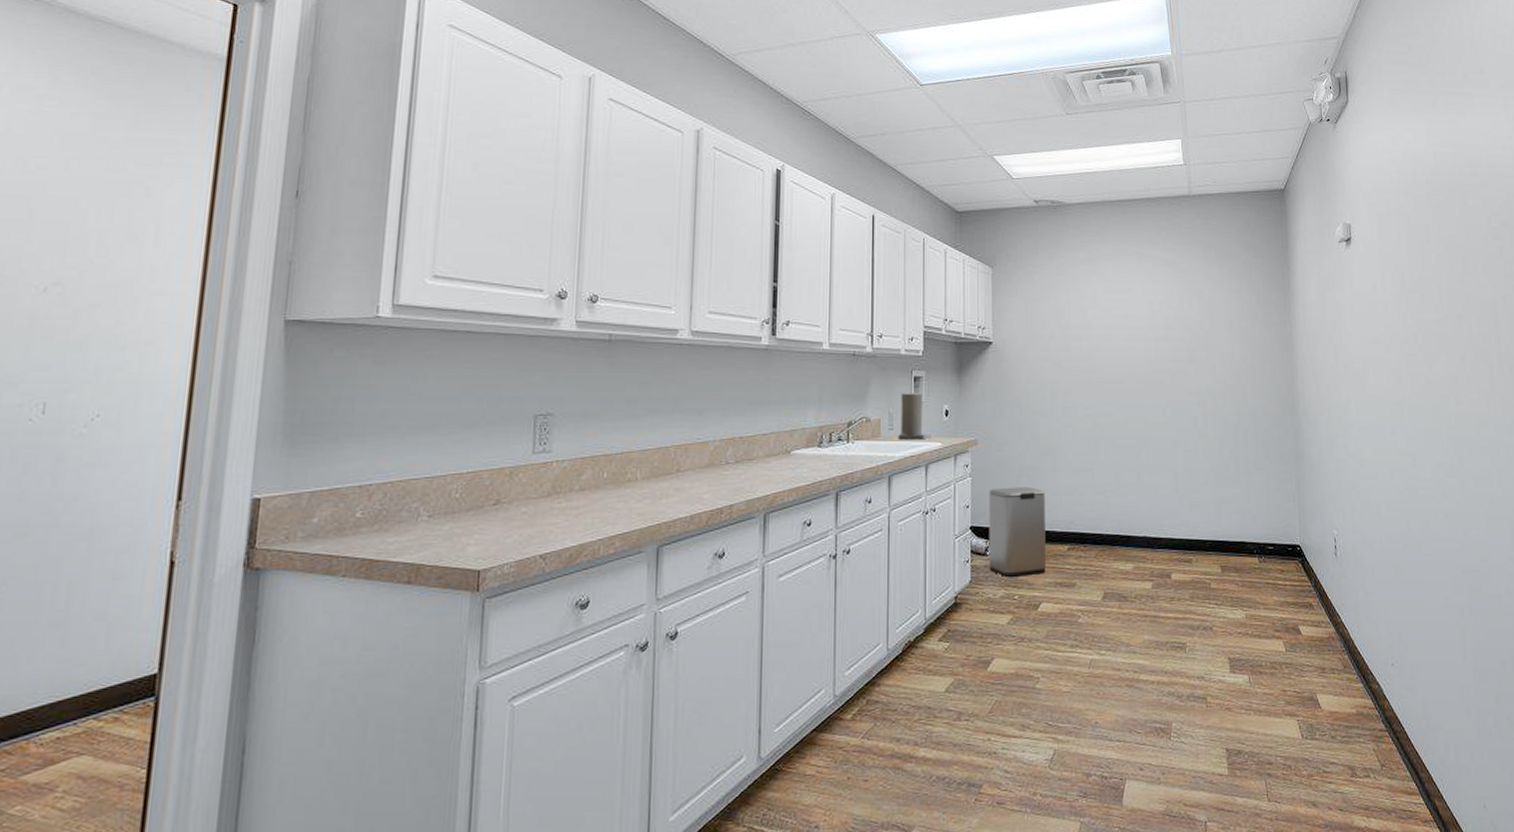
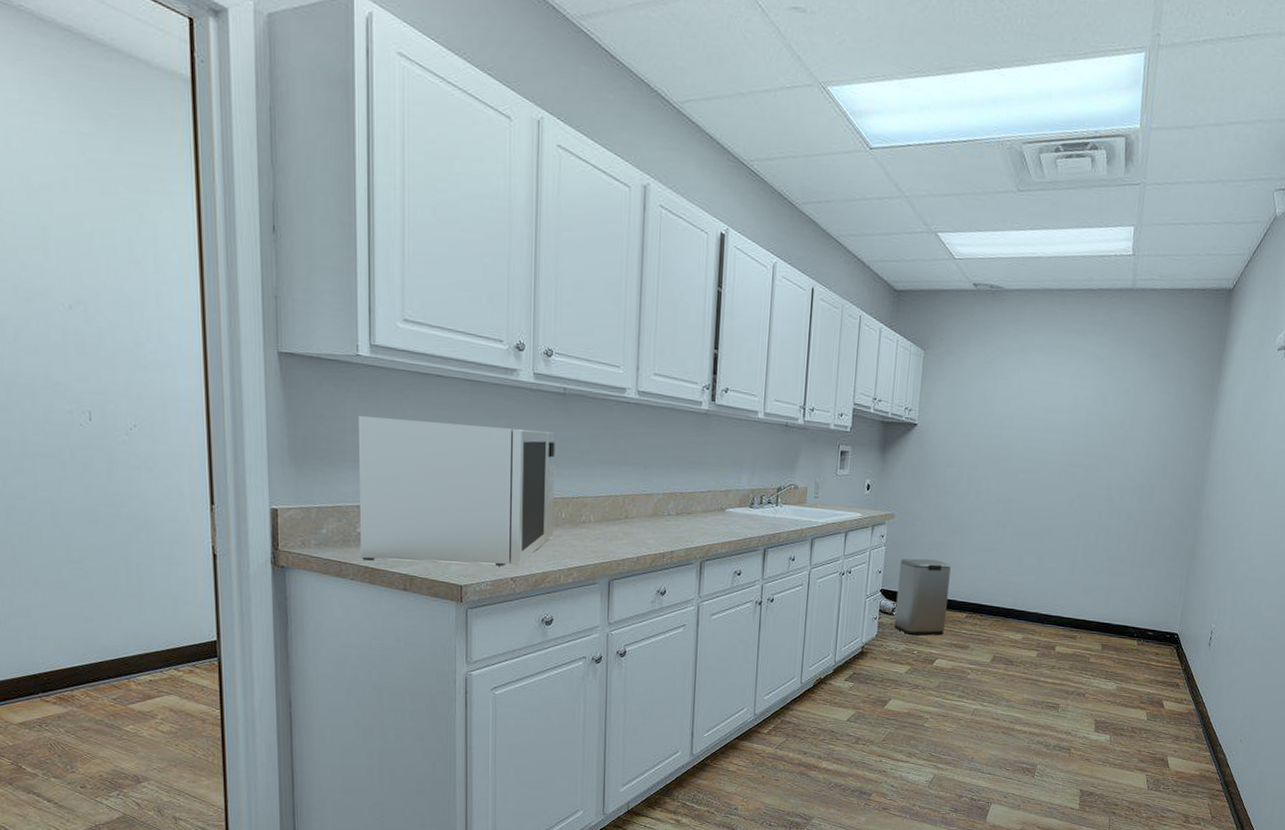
microwave: none [358,381,599,551] -> present [357,415,555,566]
paper towel: present [898,393,932,440] -> none [822,465,853,510]

